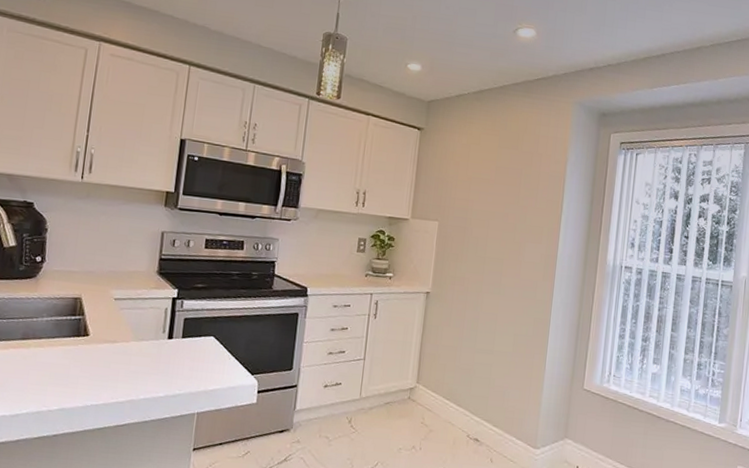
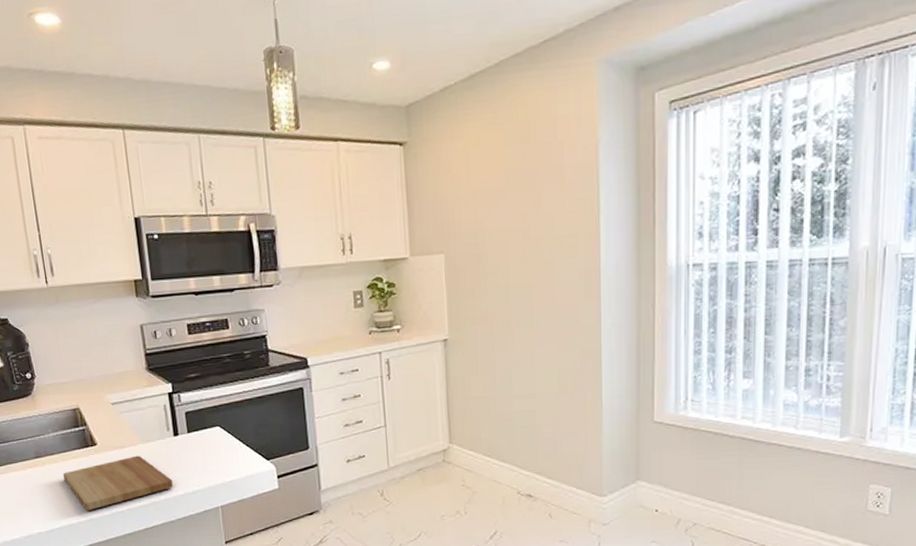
cutting board: none [44,352,156,400] -> present [62,455,173,510]

